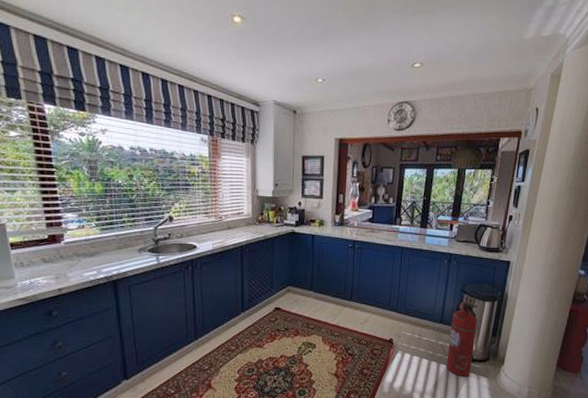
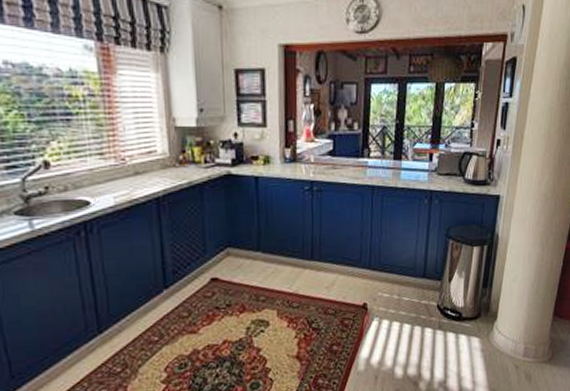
fire extinguisher: present [446,301,478,377] -> none [432,248,466,341]

